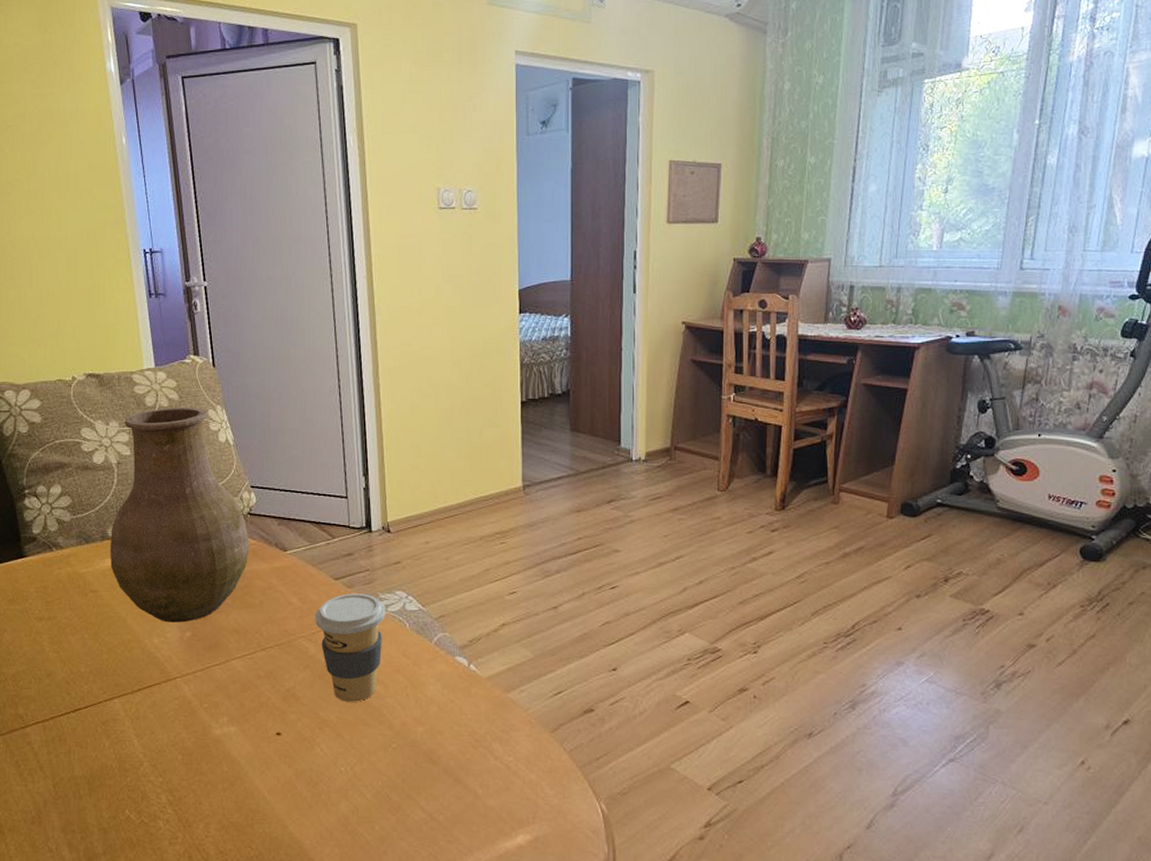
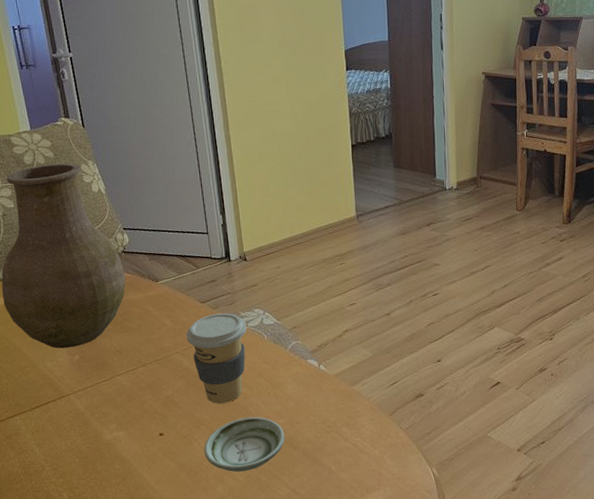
saucer: none [327,721,424,787] -> present [204,416,285,472]

